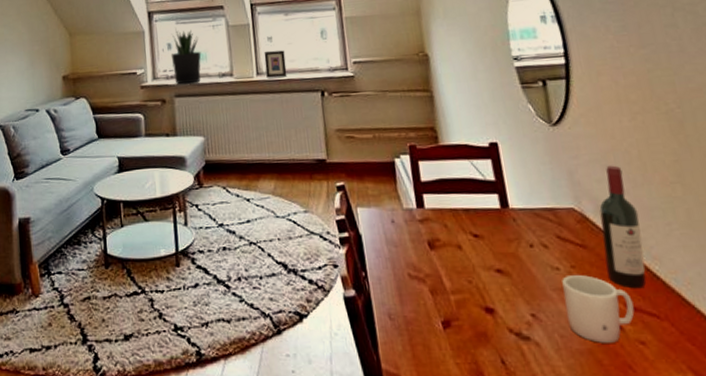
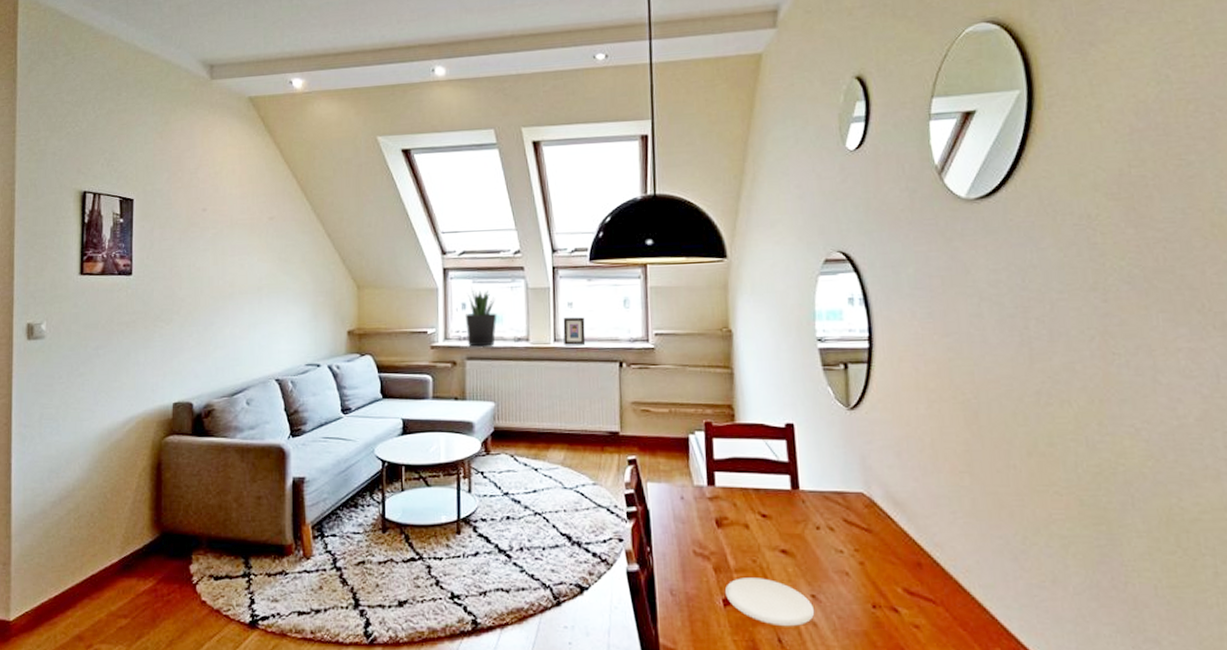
plate: none [442,298,537,348] -> present [724,578,815,627]
mug: present [562,274,635,343] -> none [844,557,912,626]
wine bottle: present [599,165,647,289] -> none [888,452,927,574]

